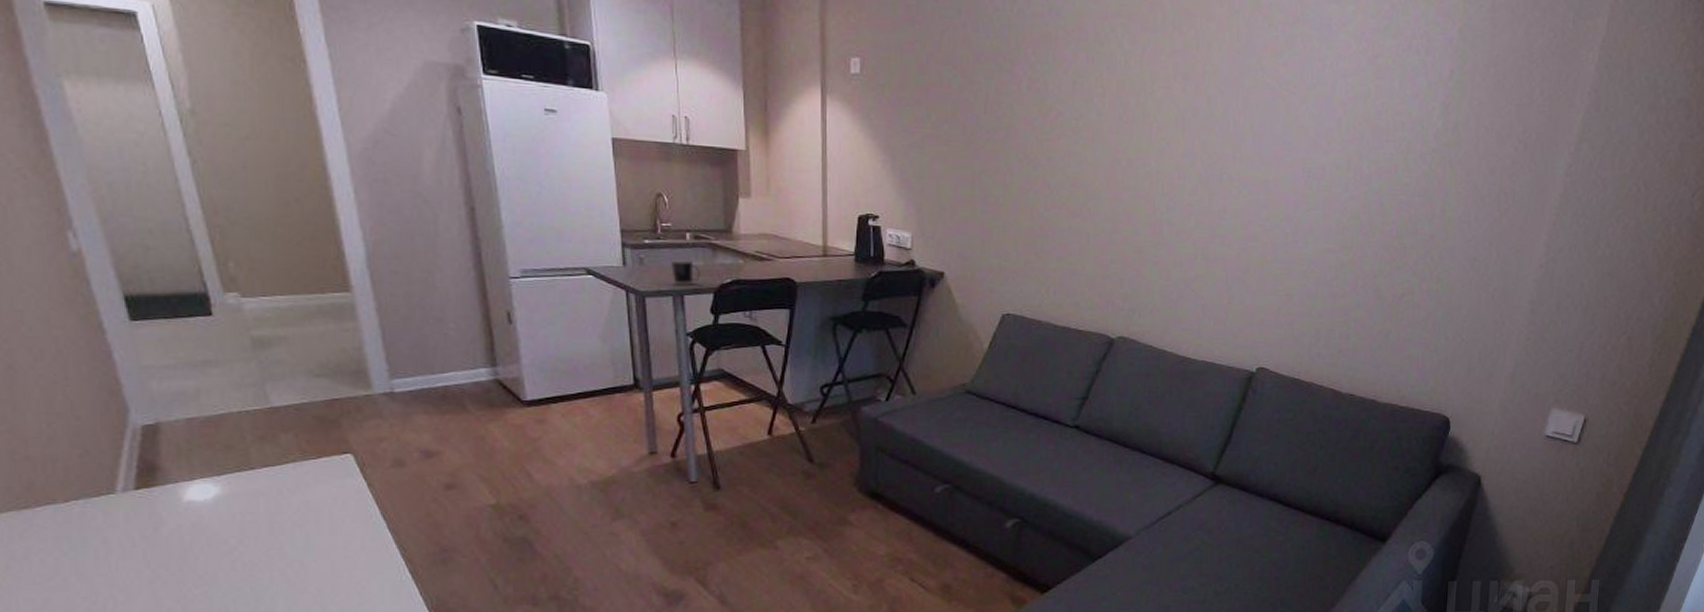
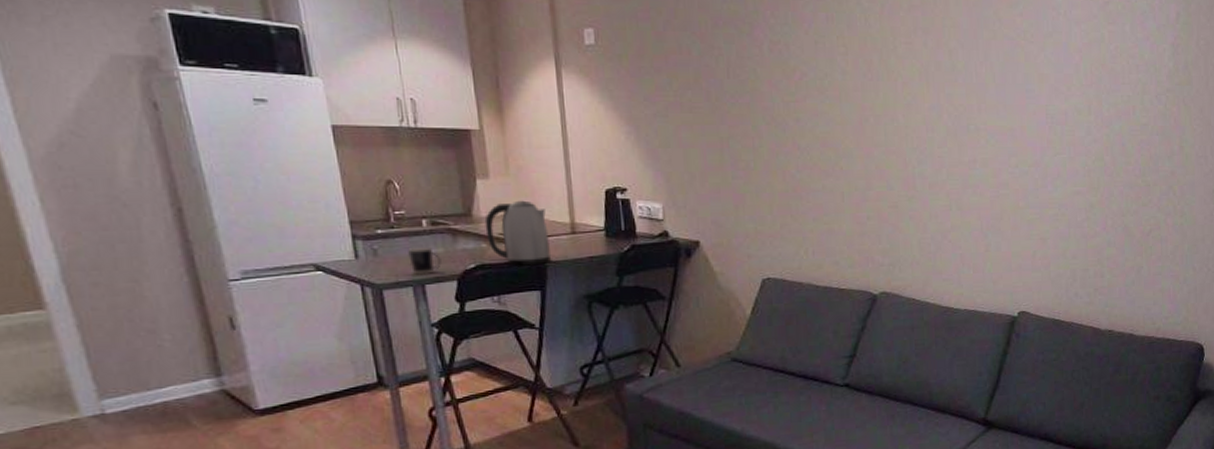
kettle: none [743,220,803,285] -> present [484,200,552,266]

